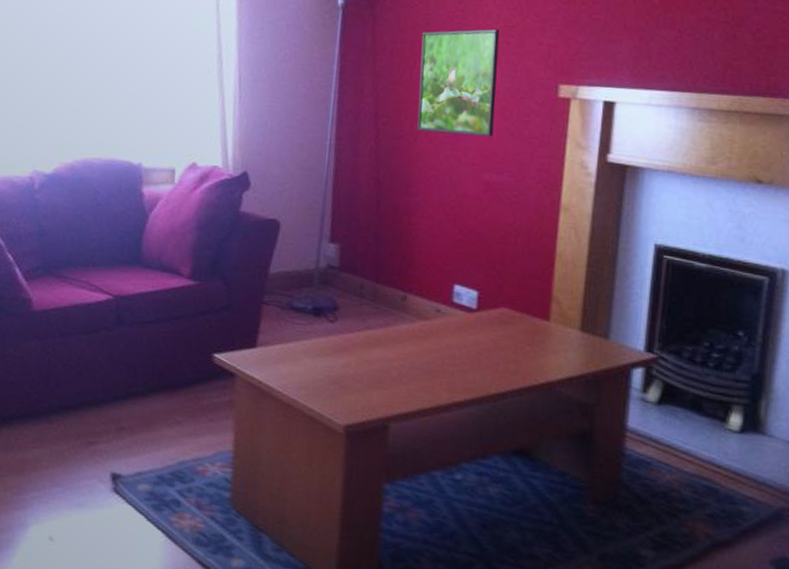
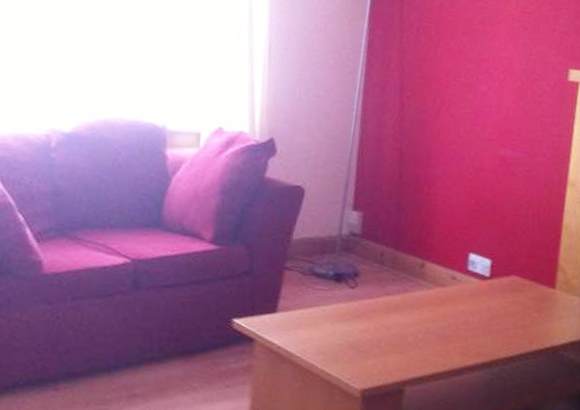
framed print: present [417,28,500,137] -> none [439,12,518,115]

